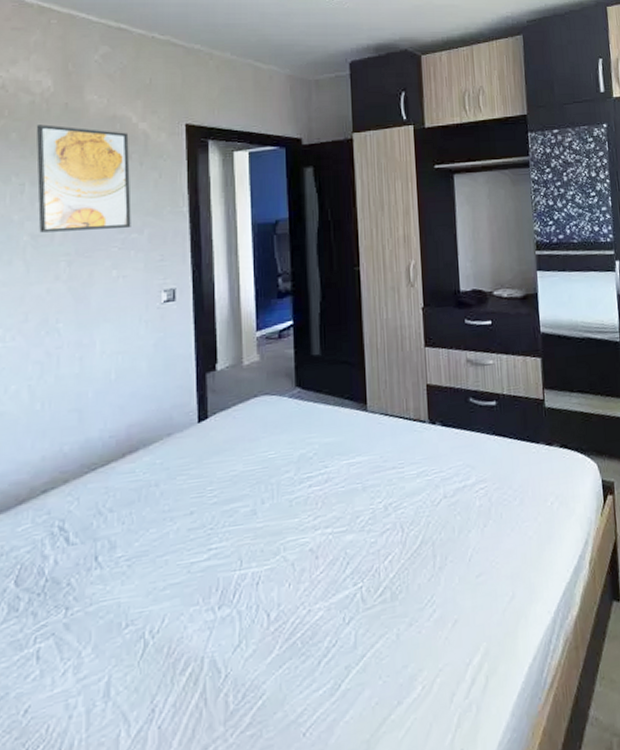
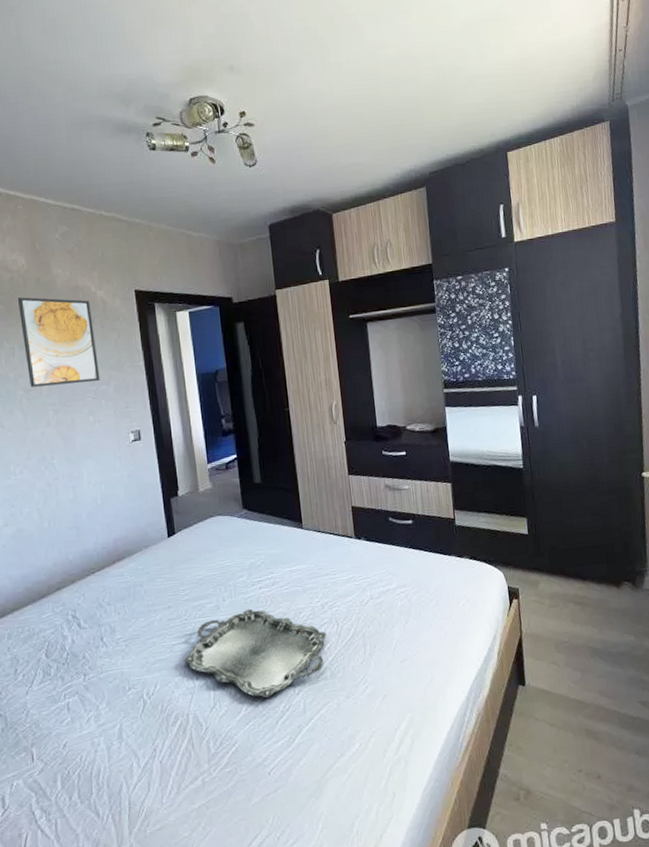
serving tray: none [204,513,388,632] -> present [184,608,327,699]

